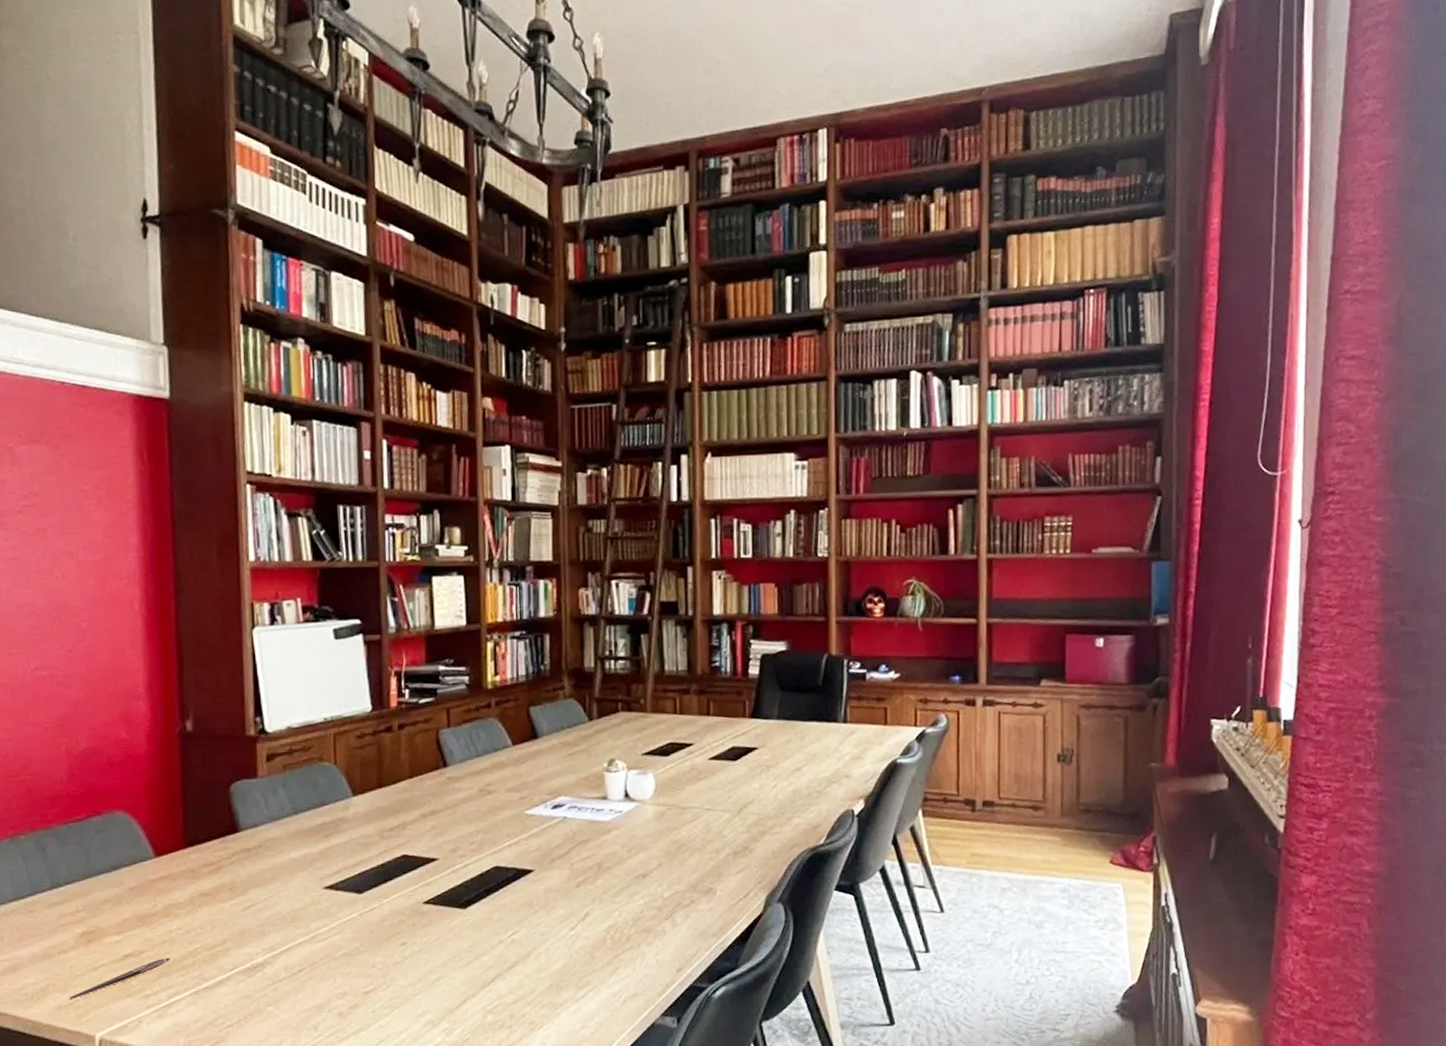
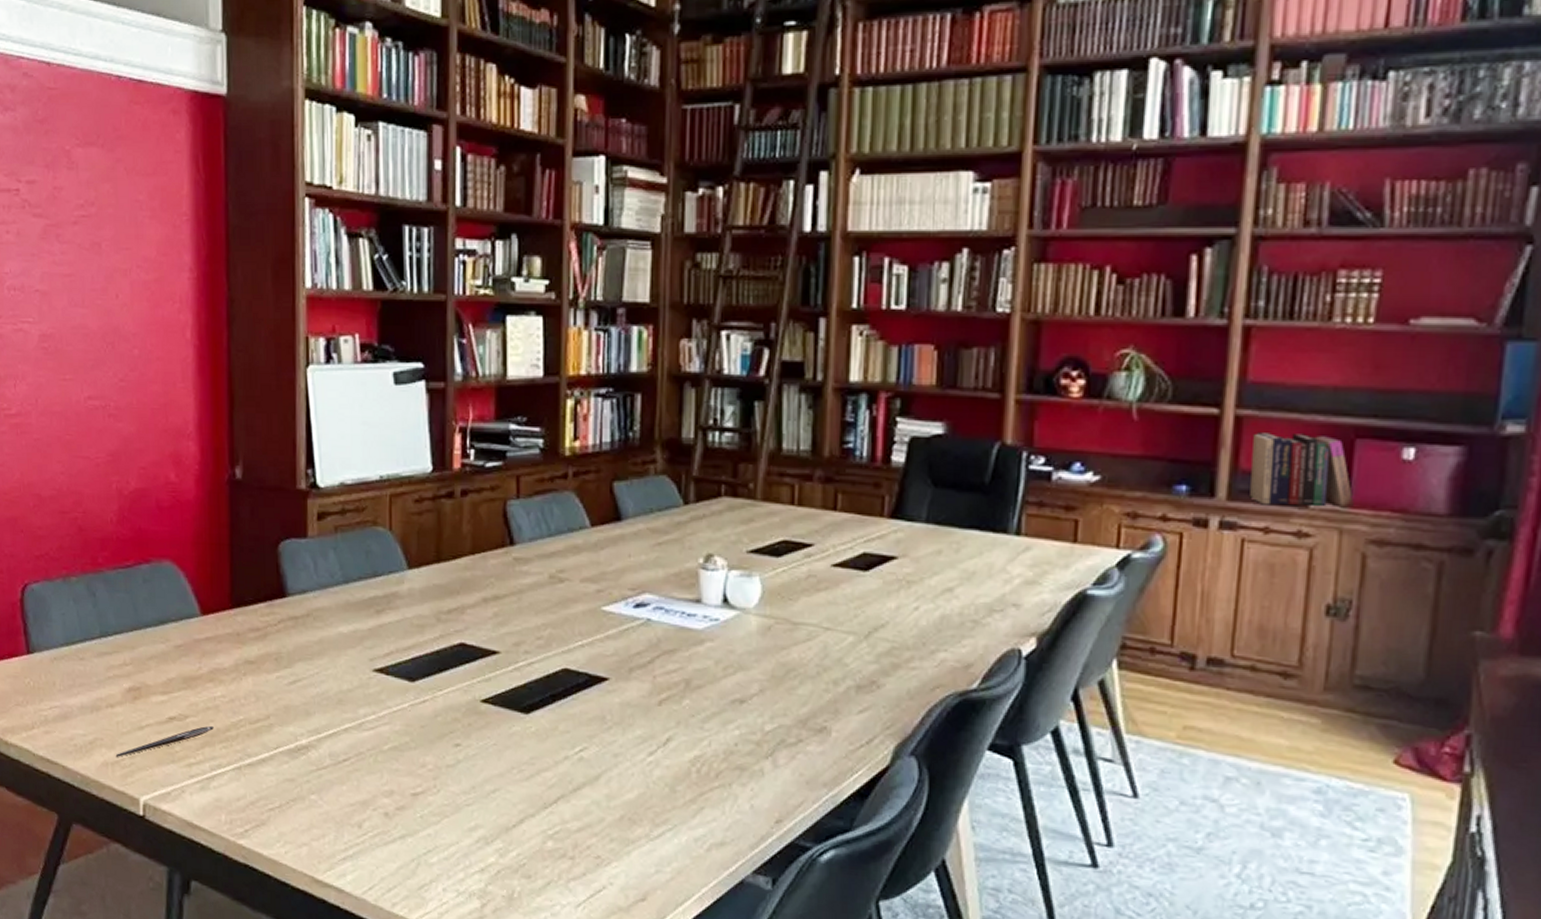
books: none [1000,633,1069,686] -> present [1250,433,1354,508]

